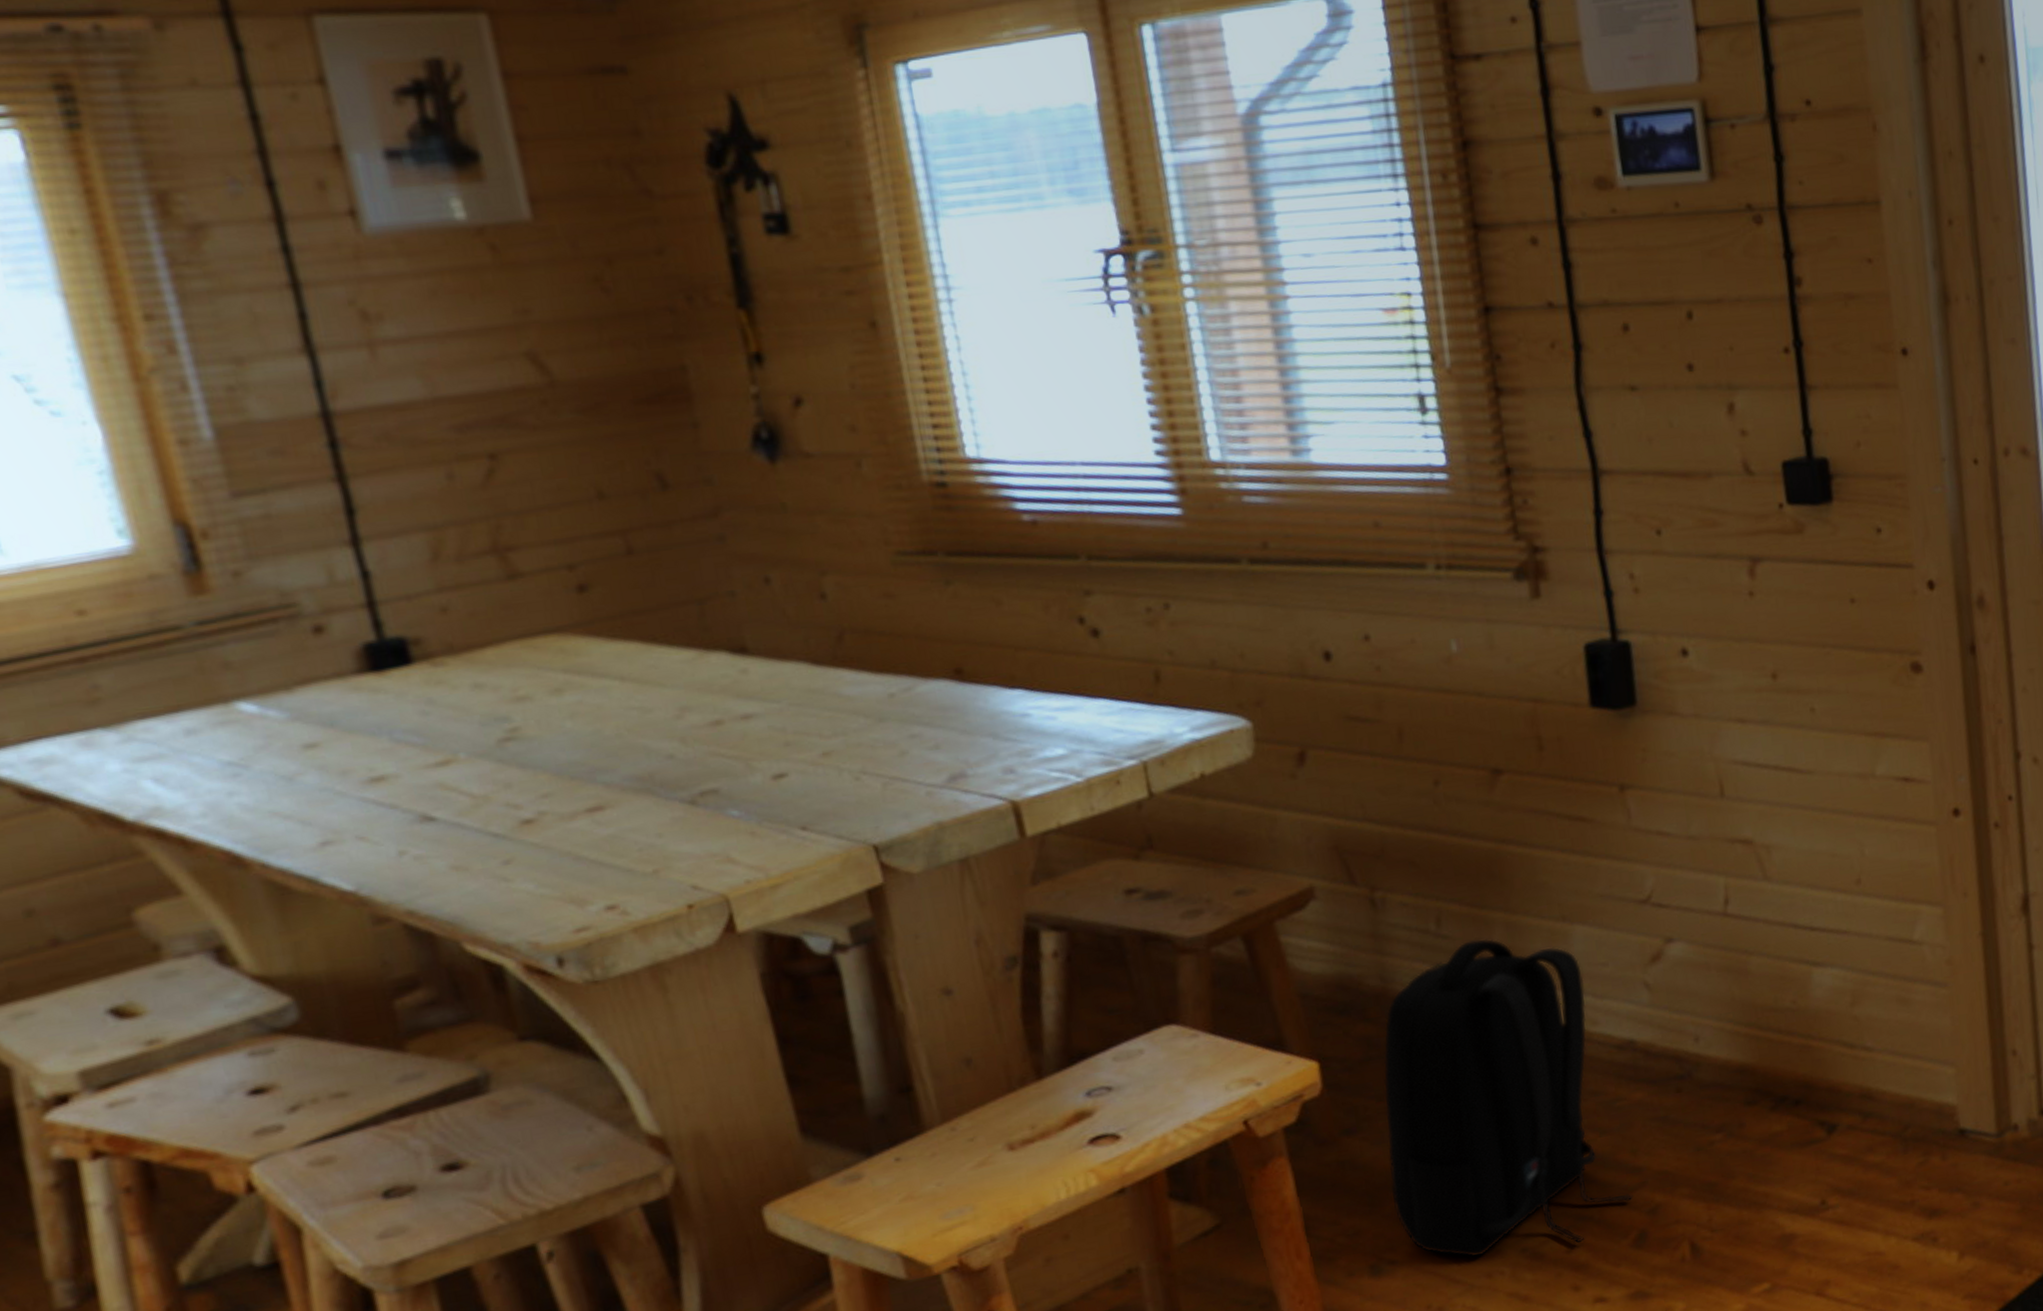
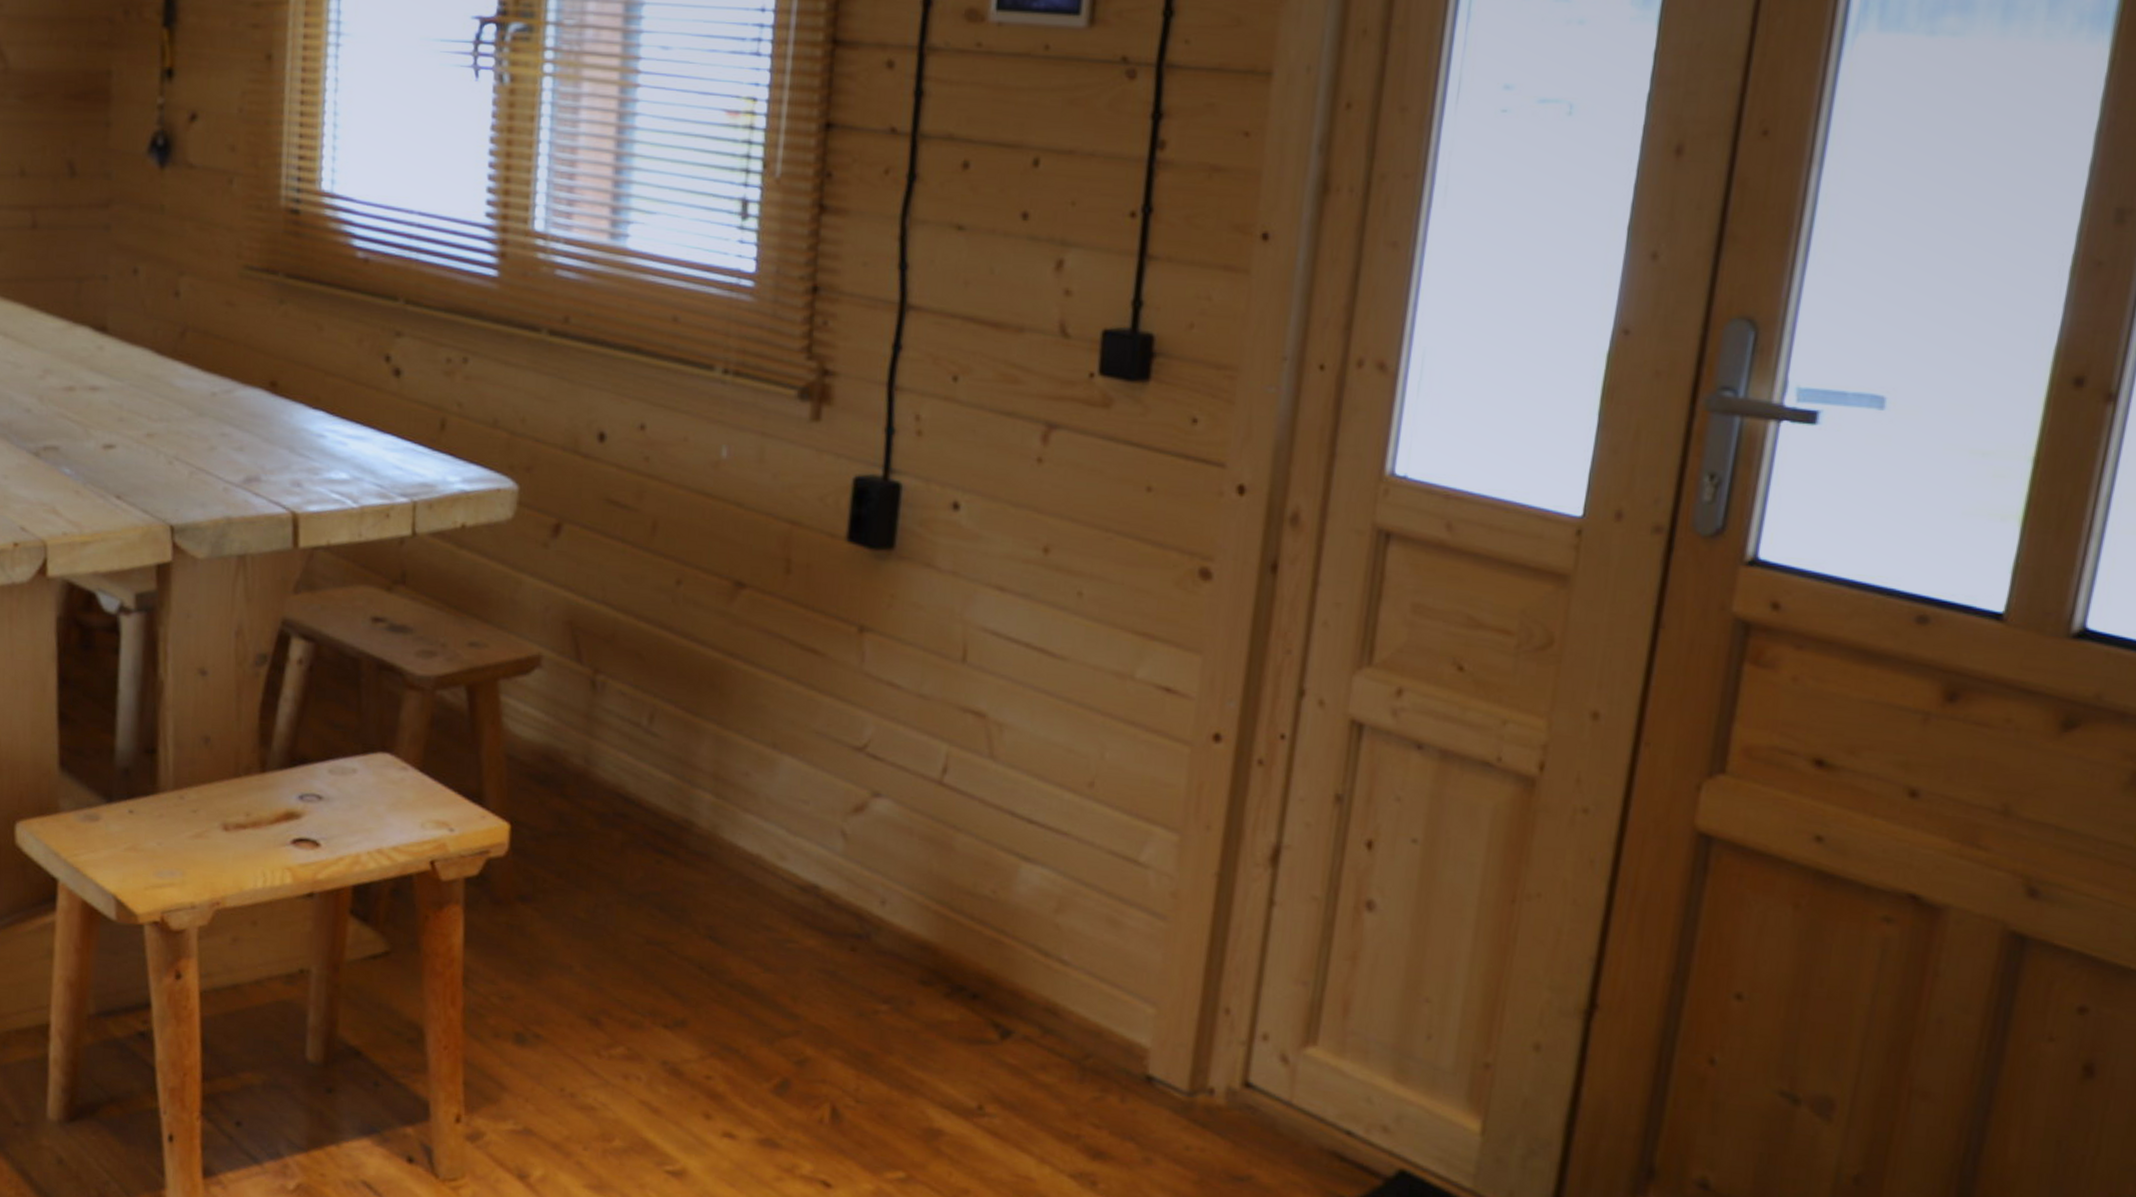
backpack: present [1384,938,1633,1258] -> none [551,744,784,1073]

